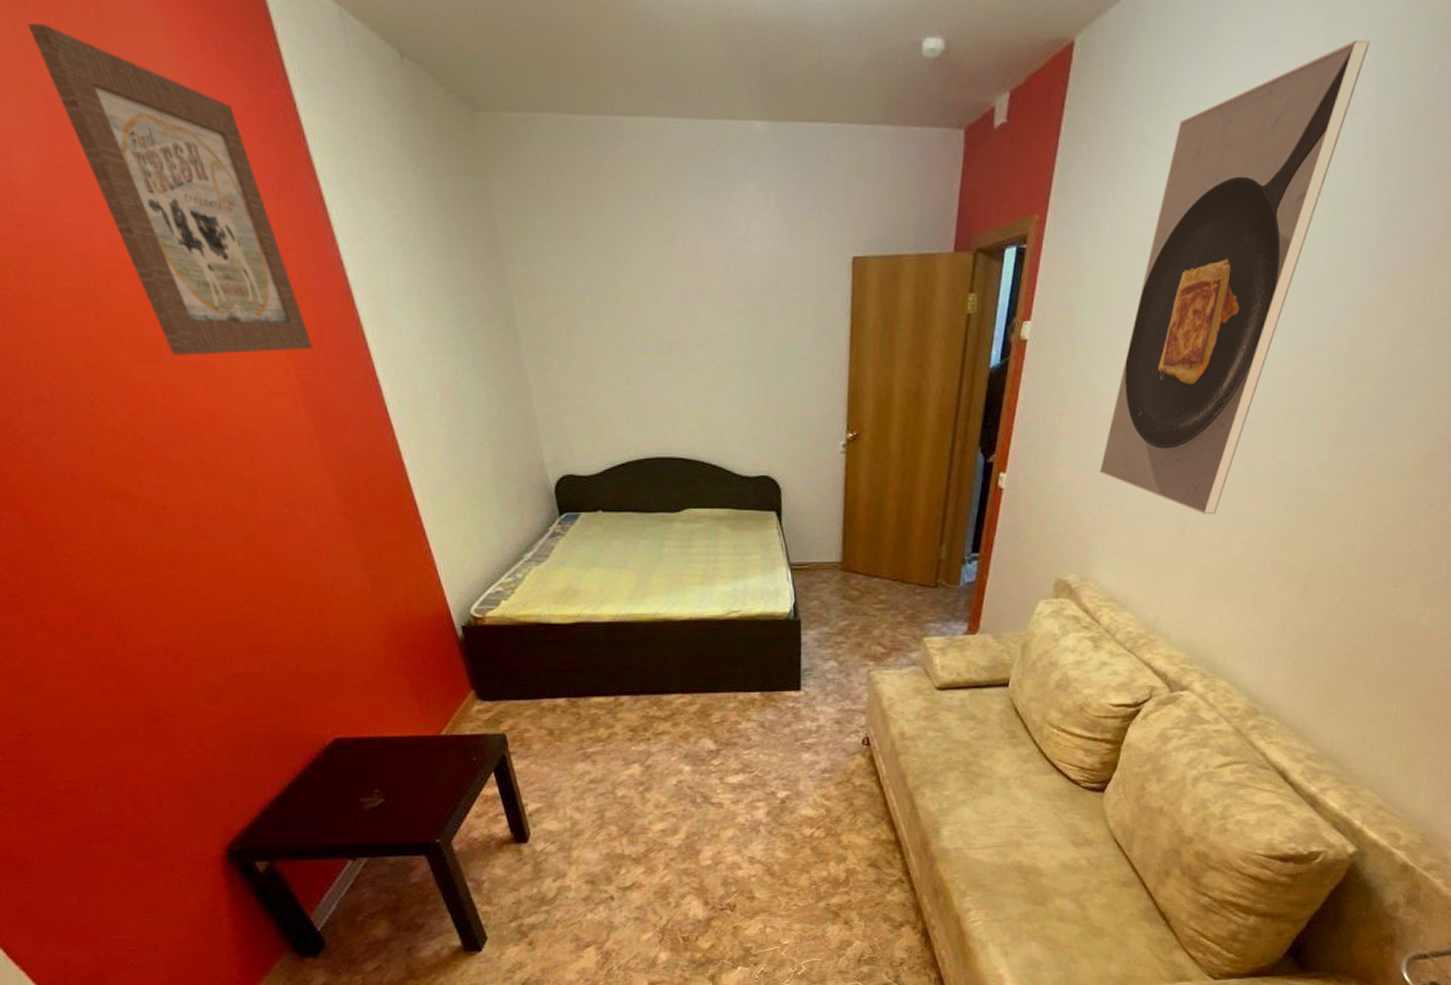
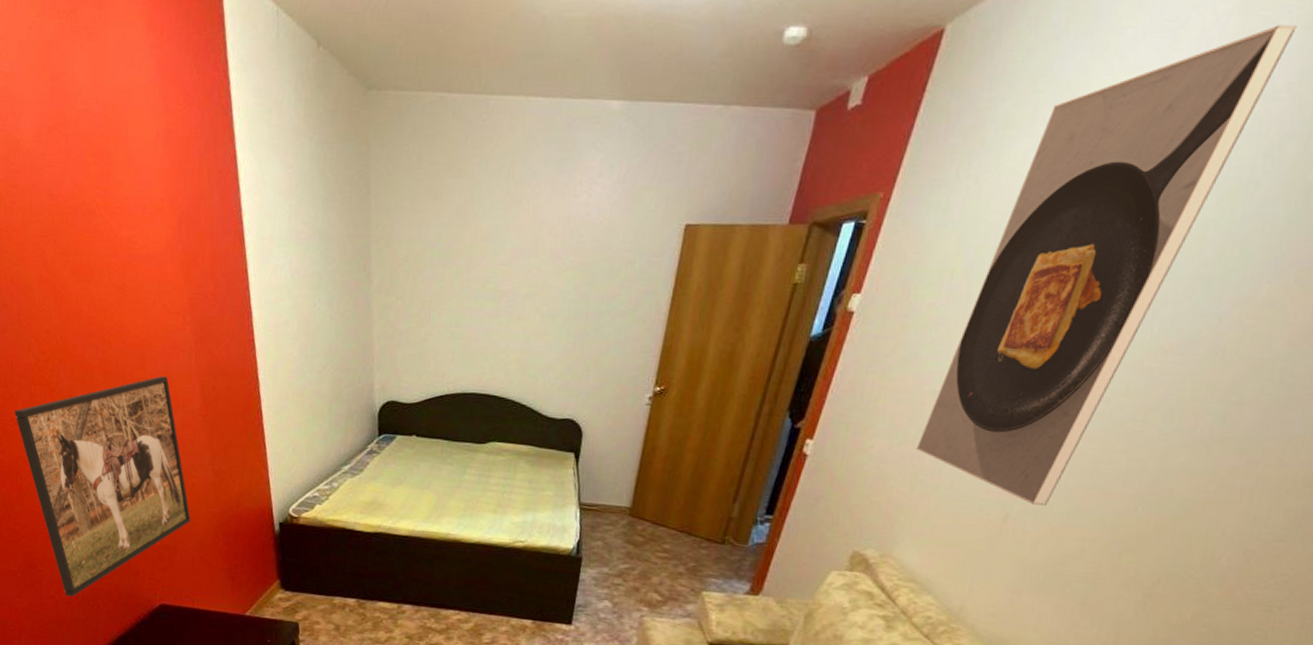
wall art: present [28,24,313,356] -> none [52,23,206,279]
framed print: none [89,472,354,748] -> present [14,376,191,597]

